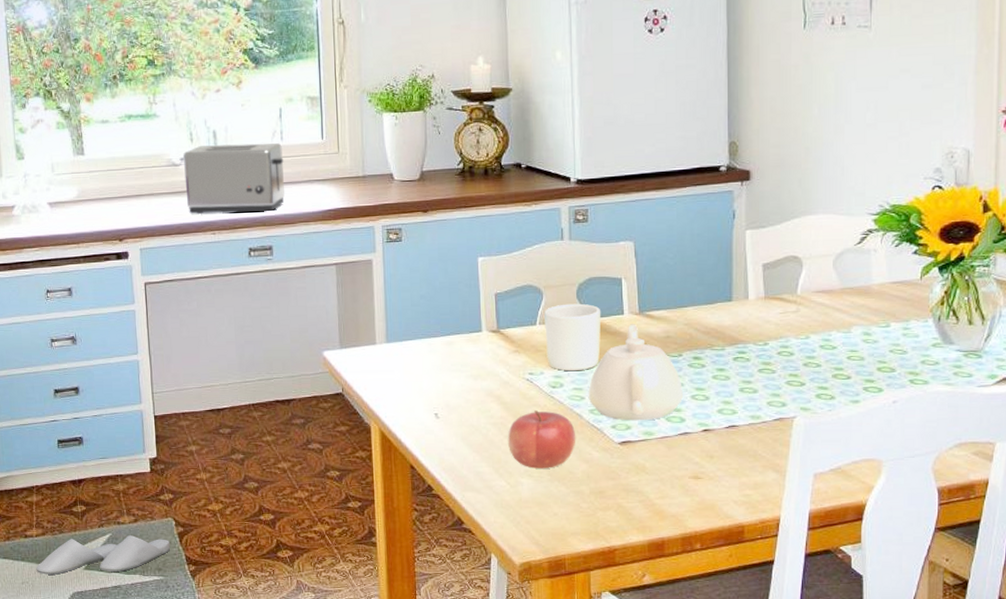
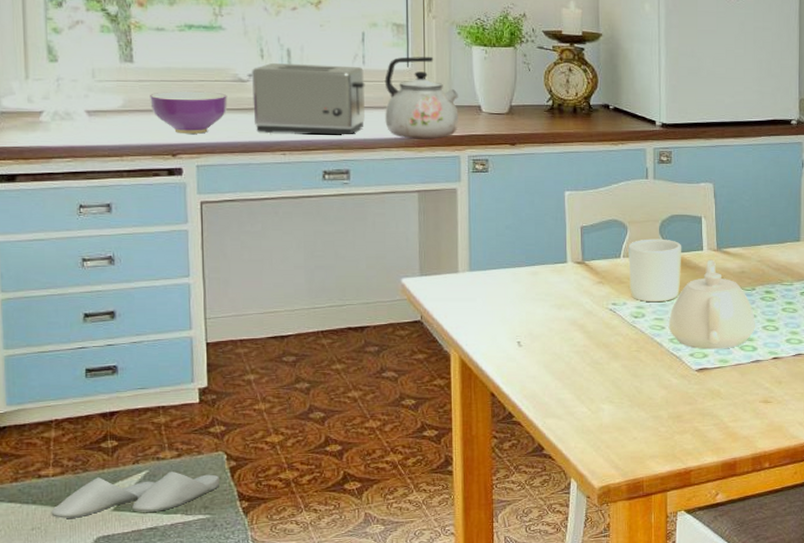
bowl: none [99,177,164,219] -> present [150,91,228,134]
kettle: none [301,127,372,212] -> present [384,56,460,140]
fruit: present [507,409,576,469] -> none [589,338,656,395]

